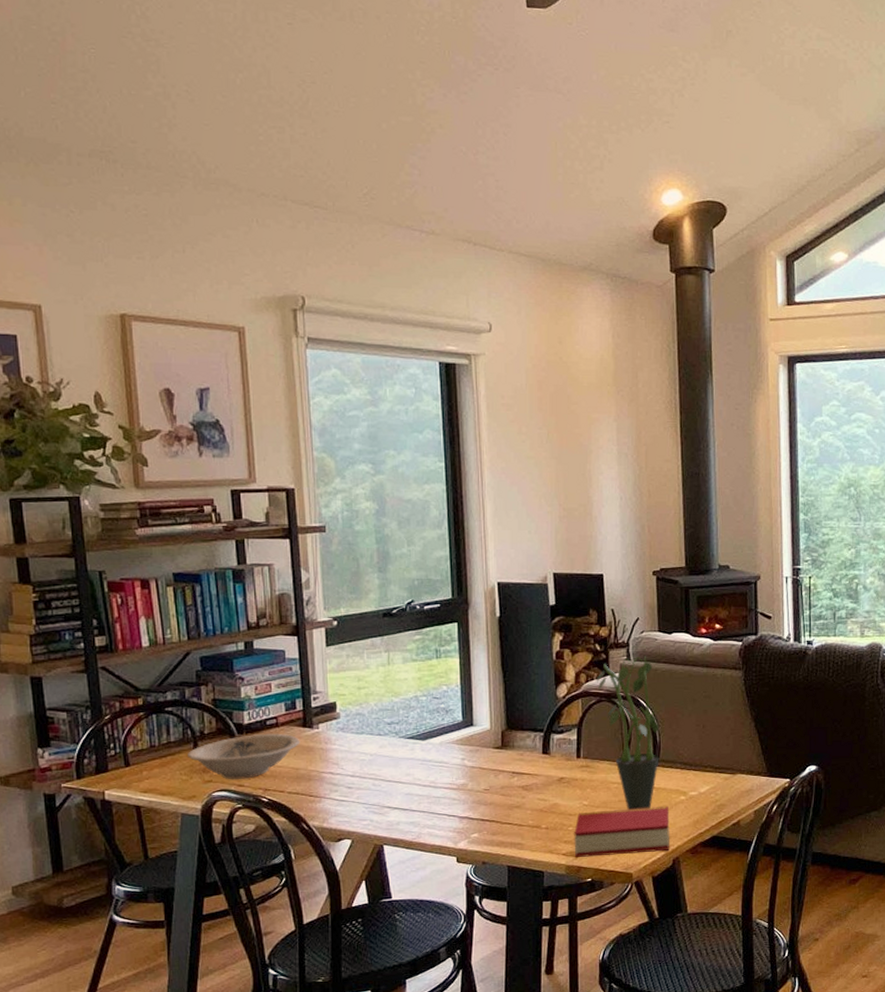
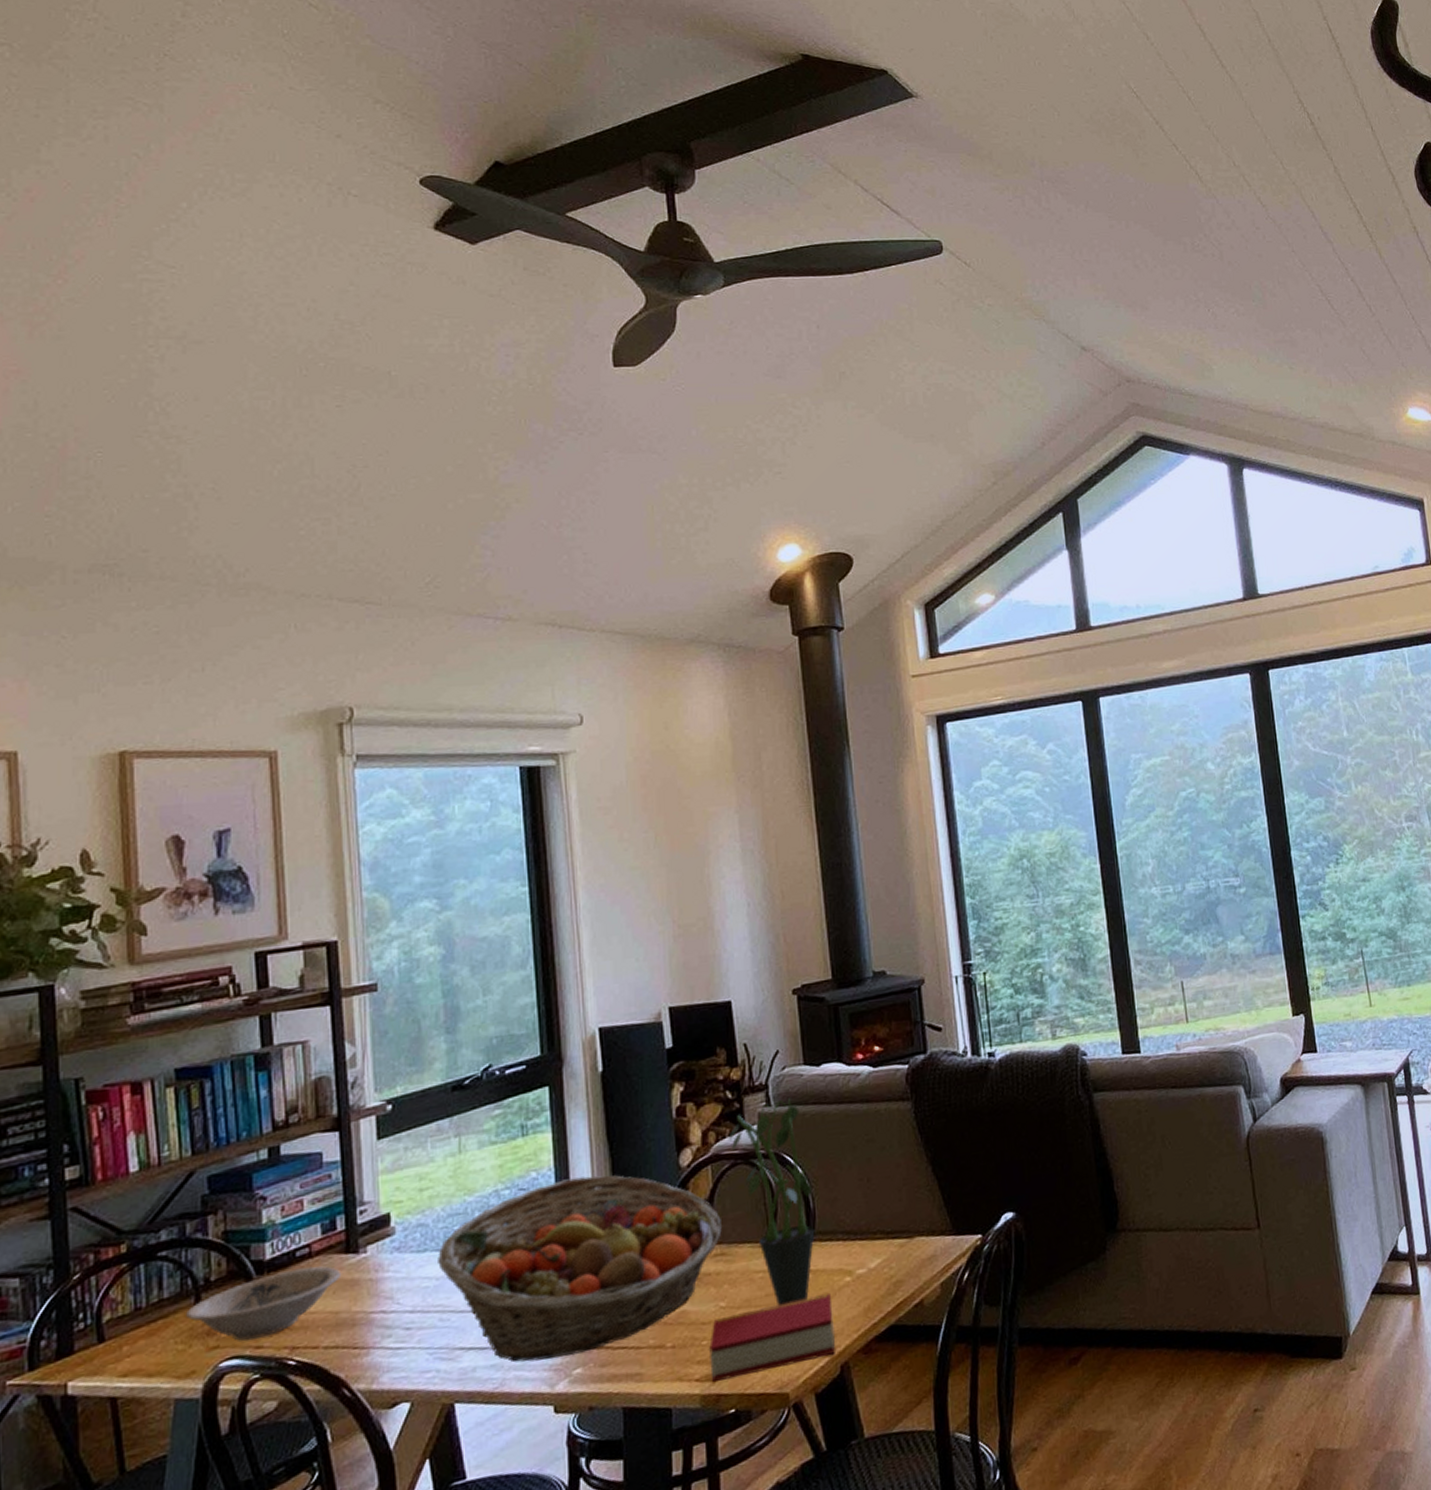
fruit basket: none [372,695,587,824] -> present [438,1175,722,1363]

